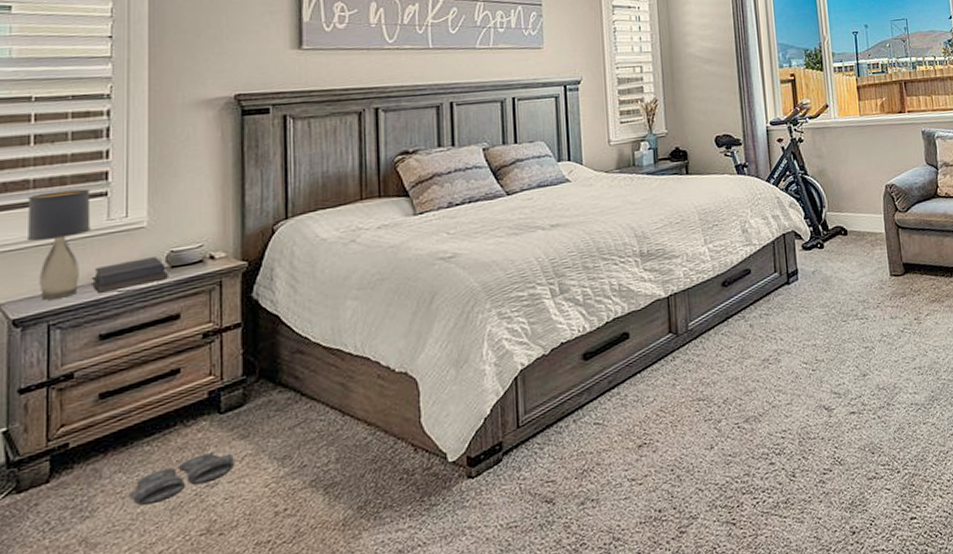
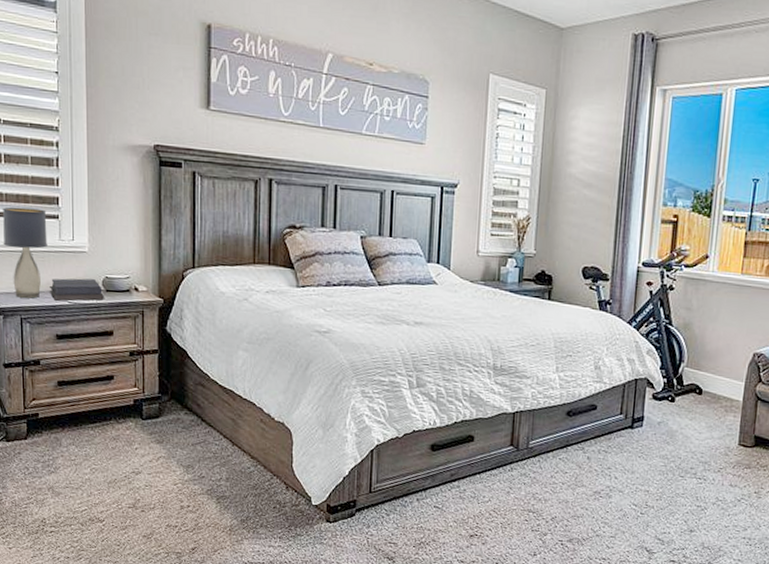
slippers: present [128,453,234,506] -> none [79,447,152,475]

